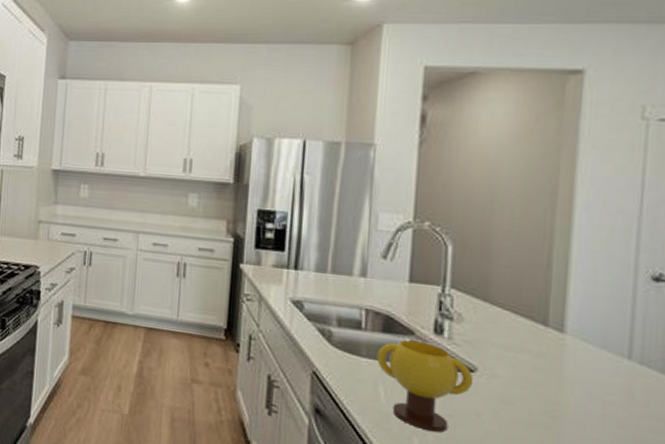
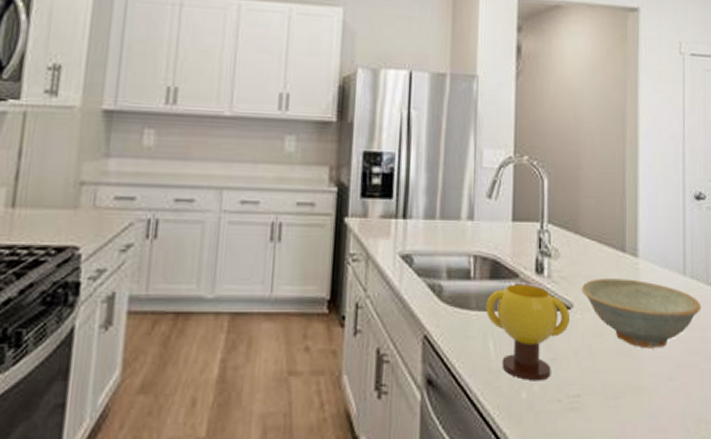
dish: none [488,347,653,428] -> present [581,278,702,349]

